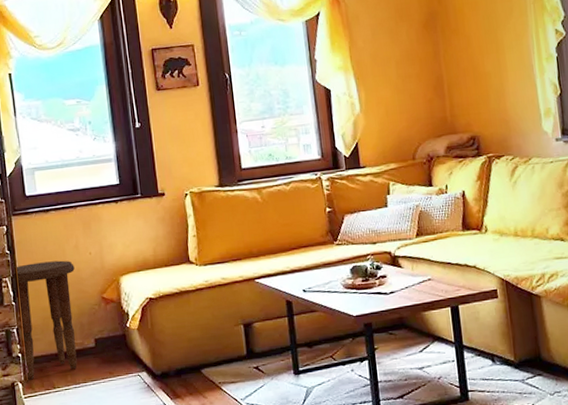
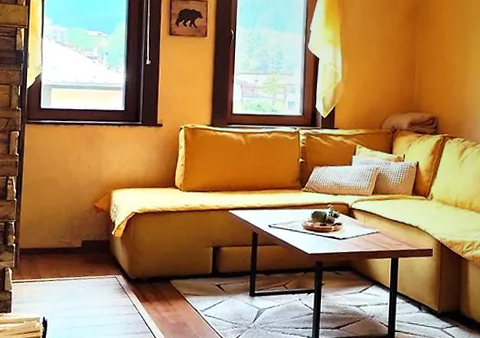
side table: present [14,260,77,380] -> none [17,167,74,268]

